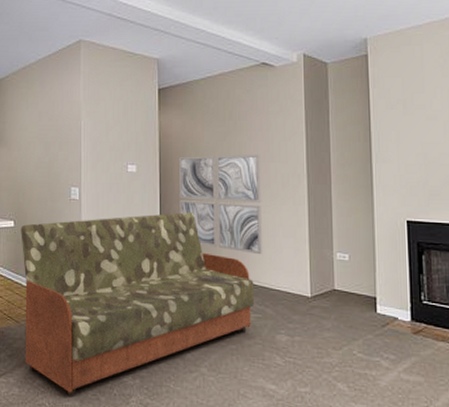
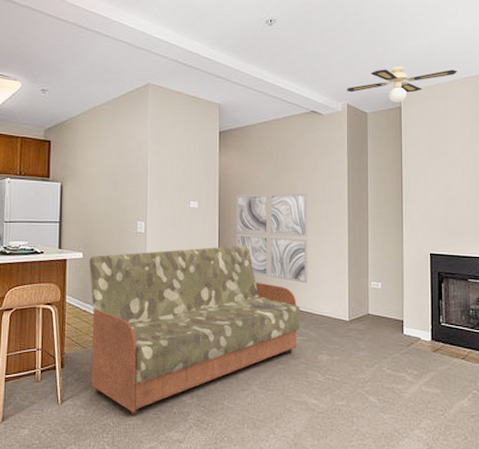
ceiling fan: none [303,9,435,51] -> present [347,66,457,103]

